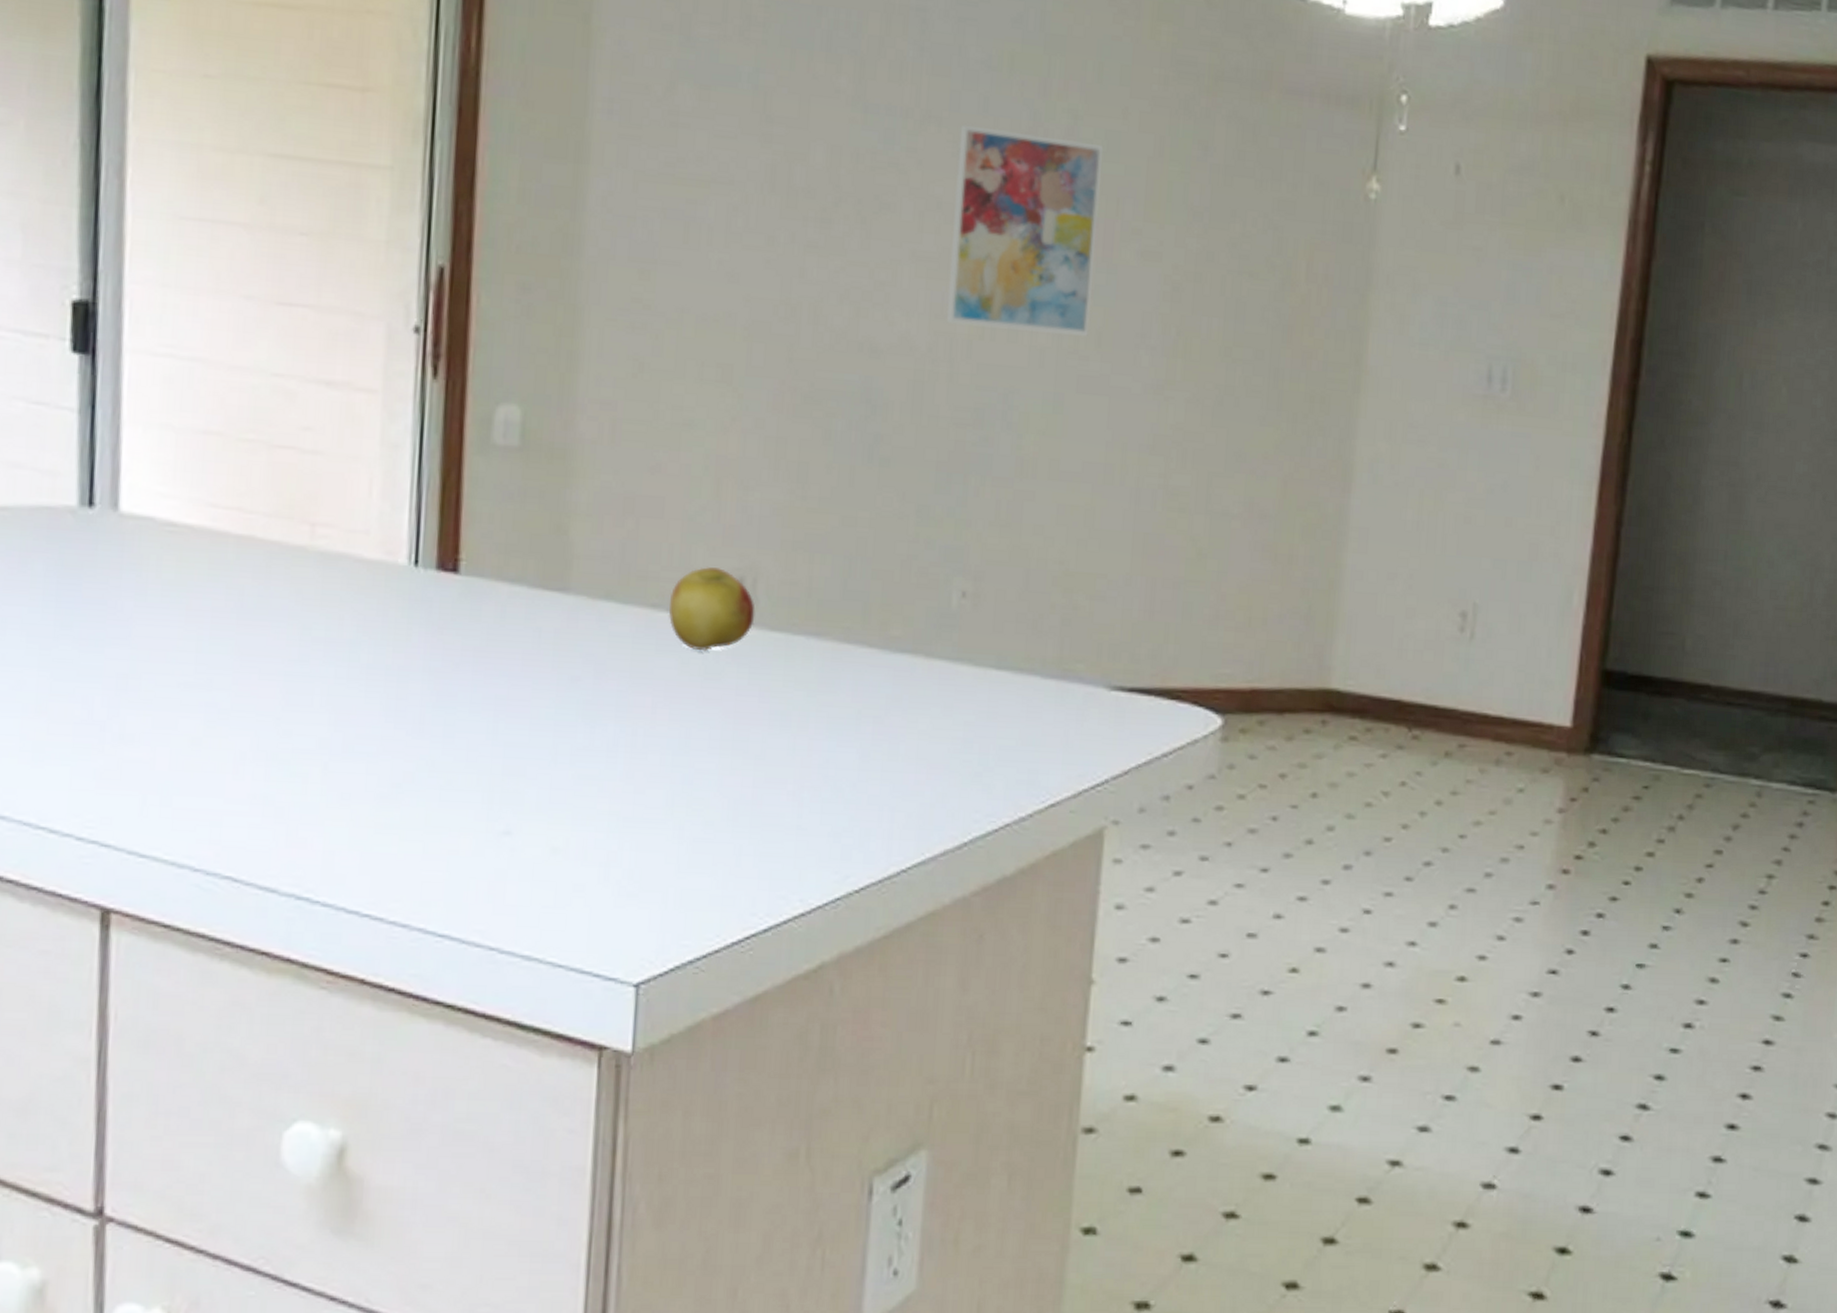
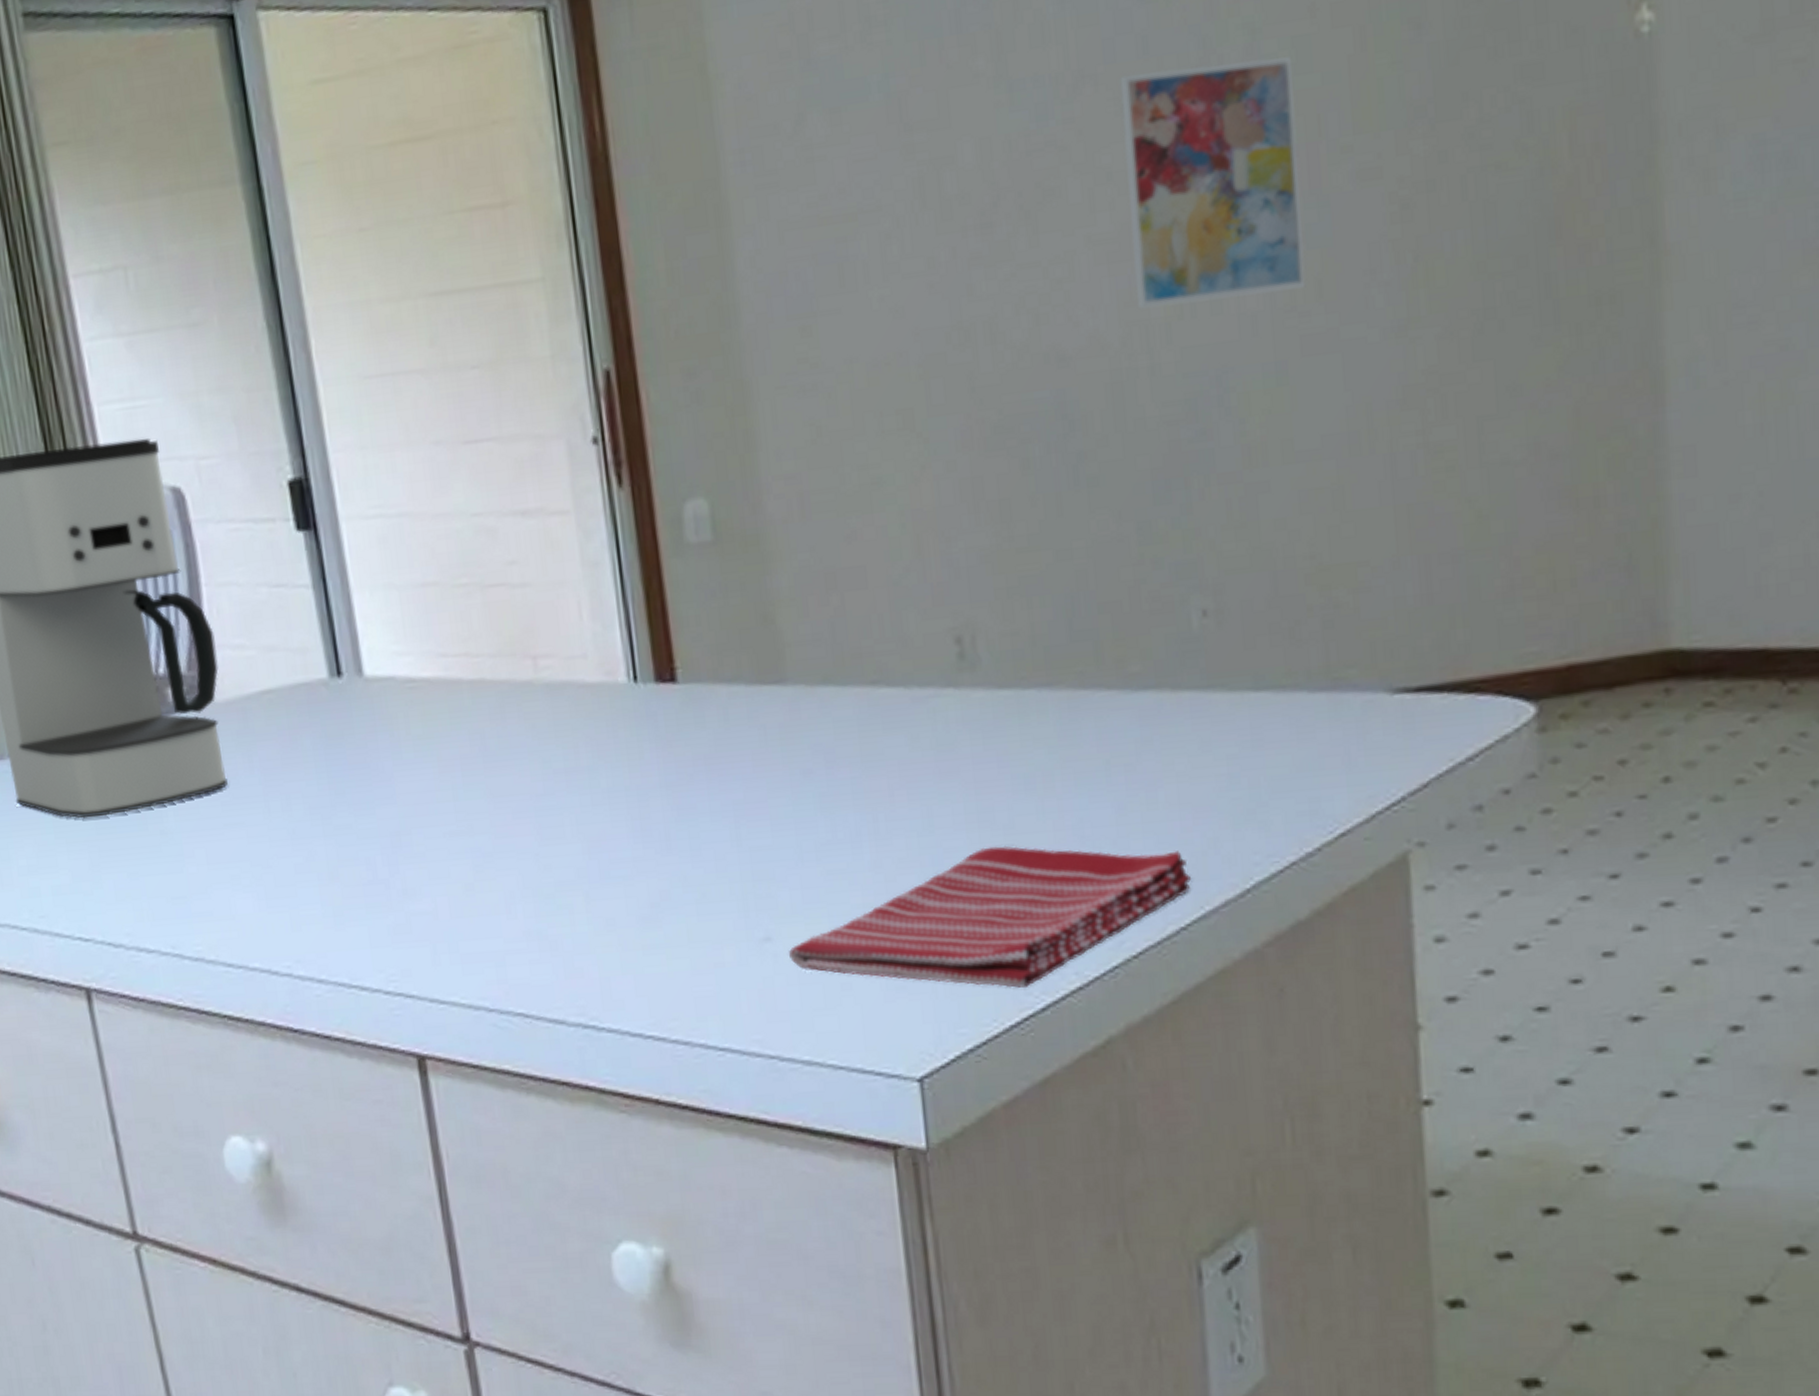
dish towel: none [527,773,917,909] -> present [789,845,1191,989]
apple: present [668,567,756,652] -> none [888,631,980,724]

